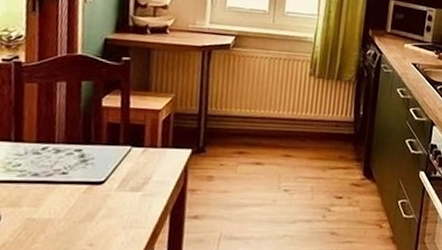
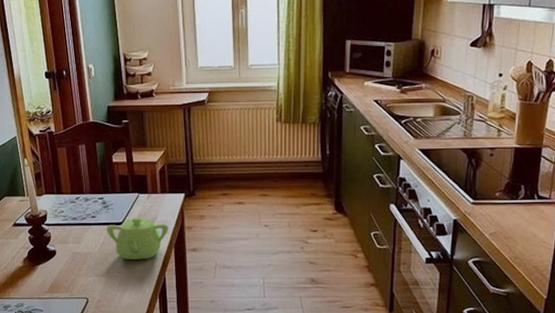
teapot: none [80,175,166,229] -> present [107,216,168,260]

